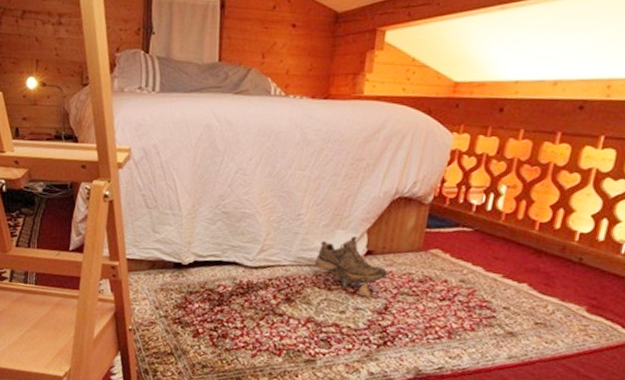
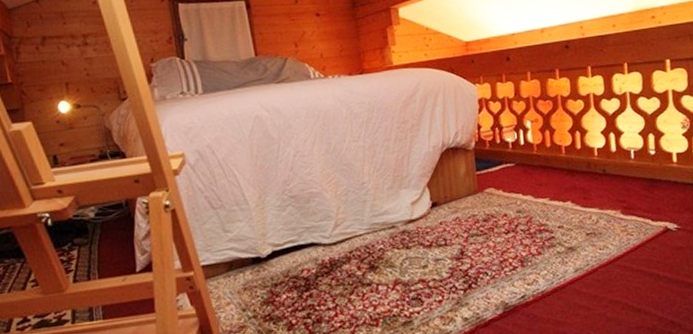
shoe: present [315,236,388,299] -> none [388,192,456,247]

